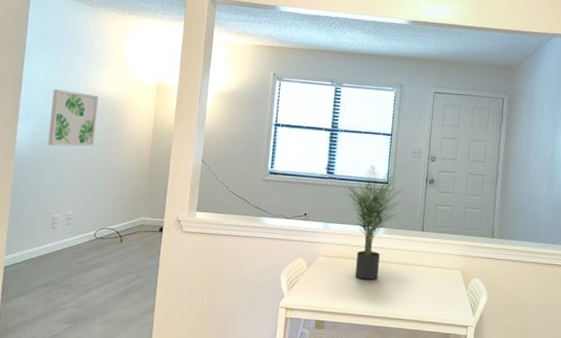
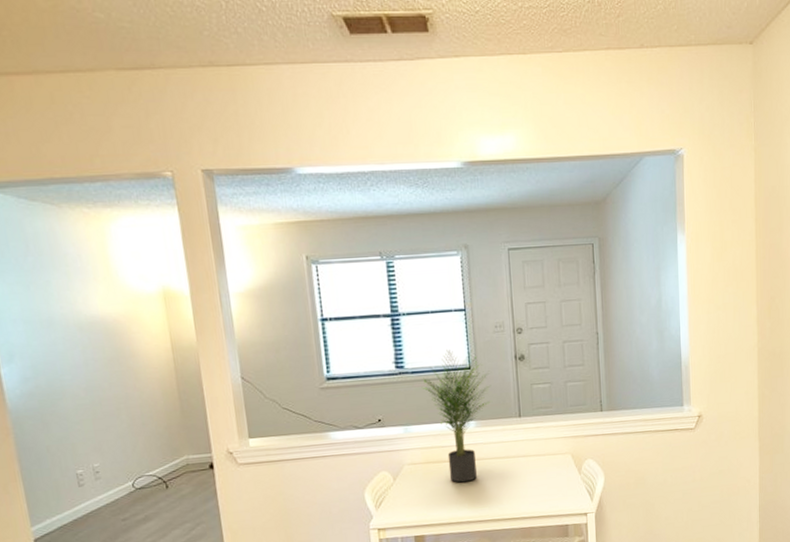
wall art: present [48,89,98,147] -> none [32,318,104,391]

